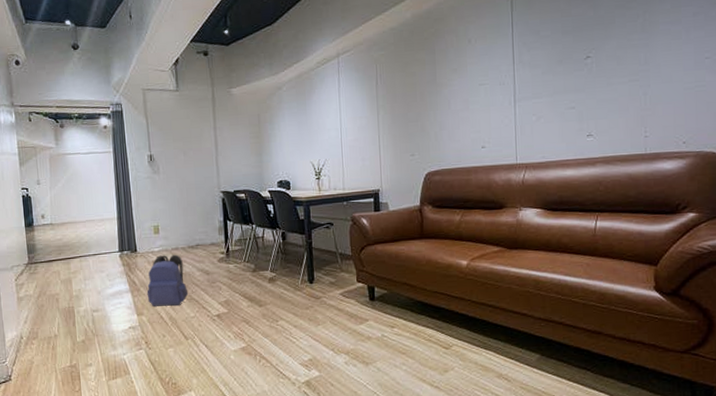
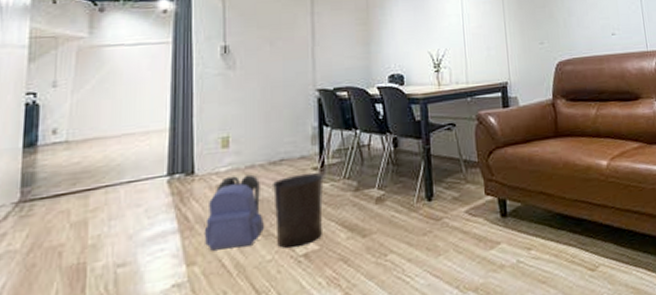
waste bin: none [191,256,229,310] -> present [271,173,324,248]

